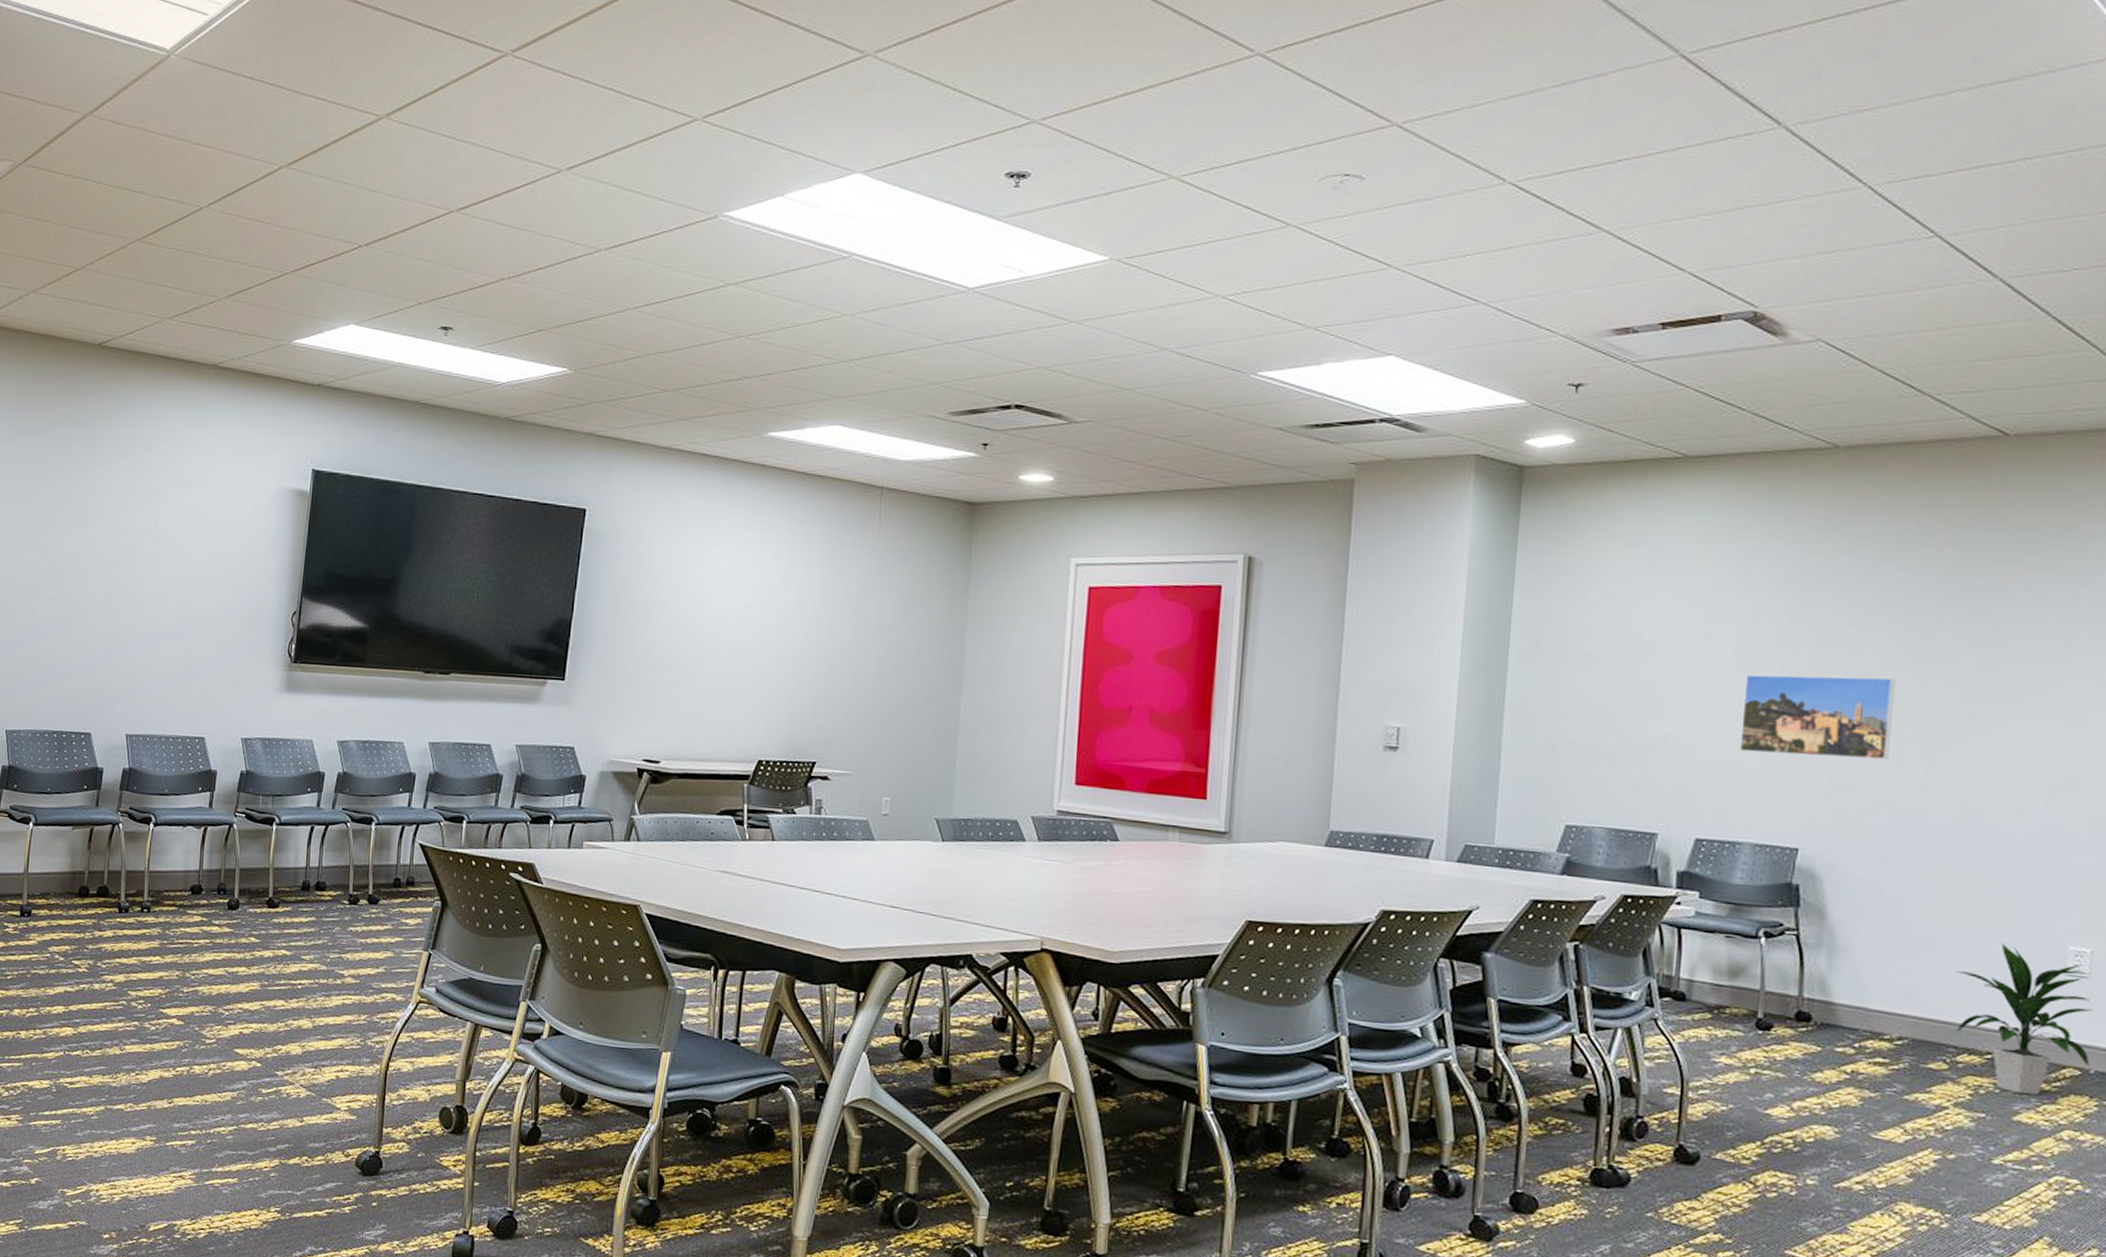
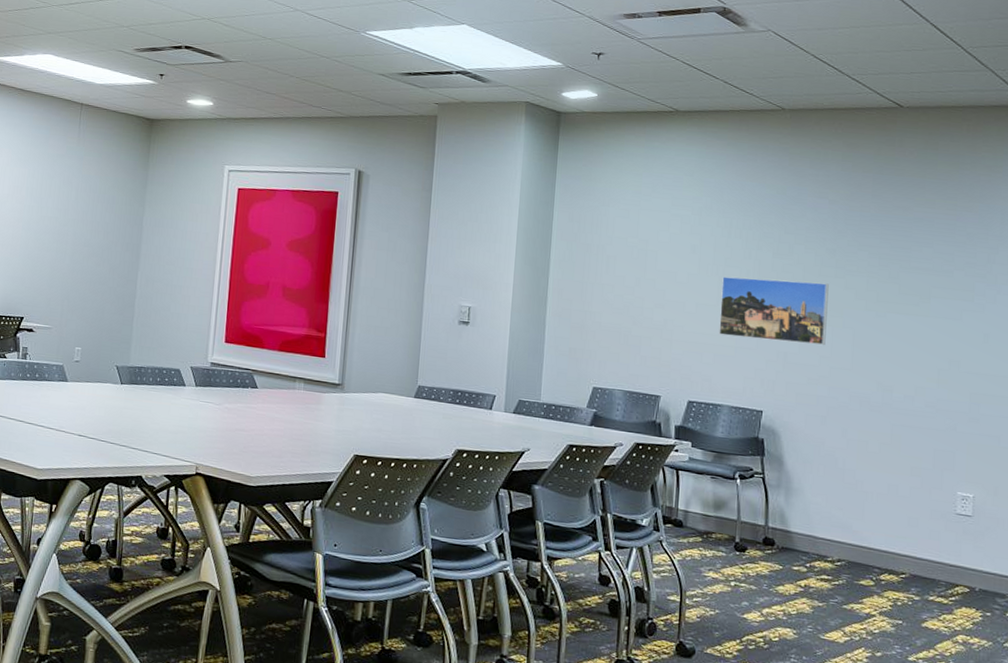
indoor plant: present [1954,942,2093,1095] -> none [877,488,976,607]

